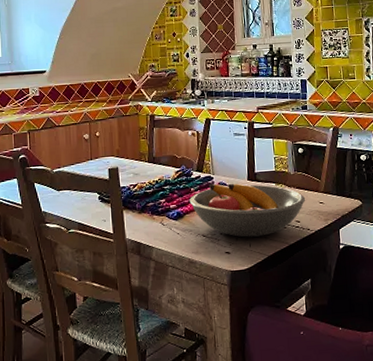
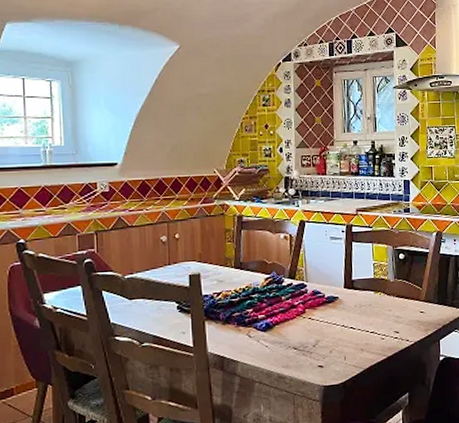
fruit bowl: present [189,183,306,237] -> none [280,291,406,350]

